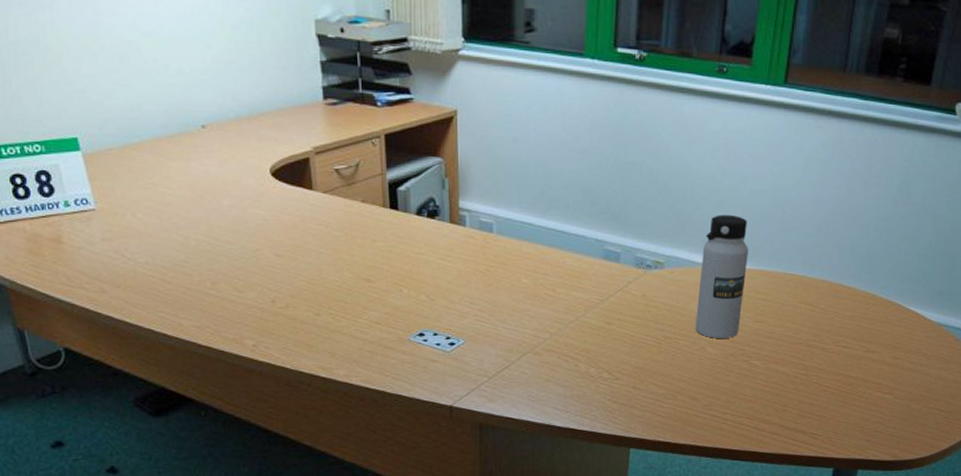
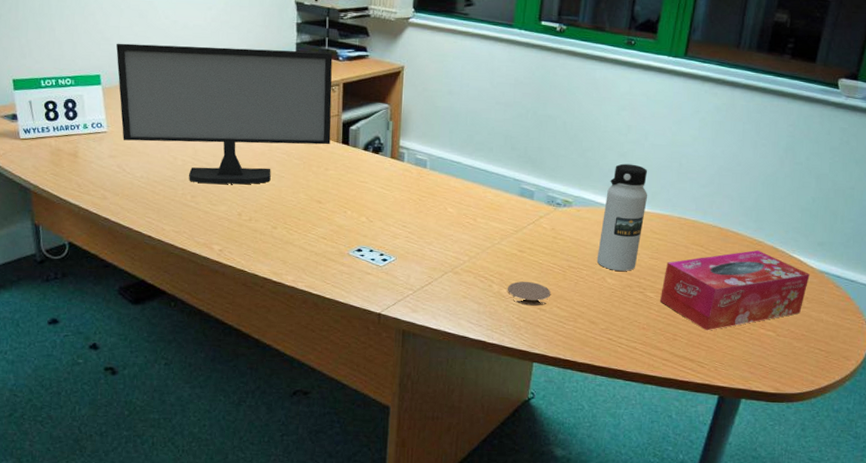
computer monitor: none [94,96,376,267] -> present [116,43,333,185]
coaster: none [595,358,646,385] -> present [507,281,551,306]
tissue box: none [766,305,928,399] -> present [659,250,810,331]

